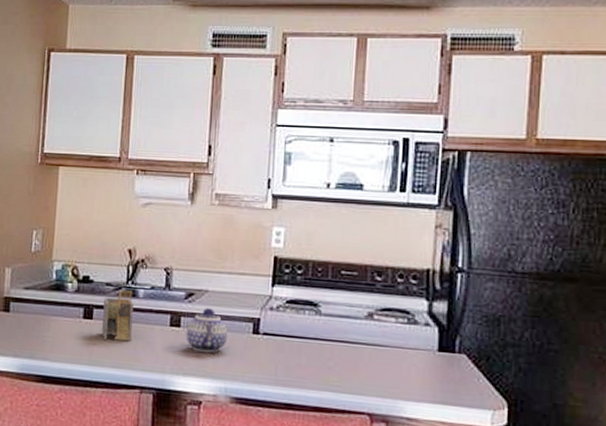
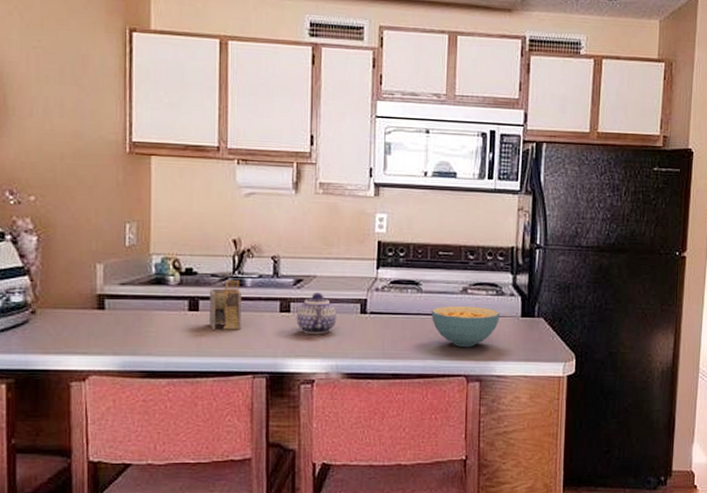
cereal bowl: none [330,332,413,381] -> present [431,305,501,347]

